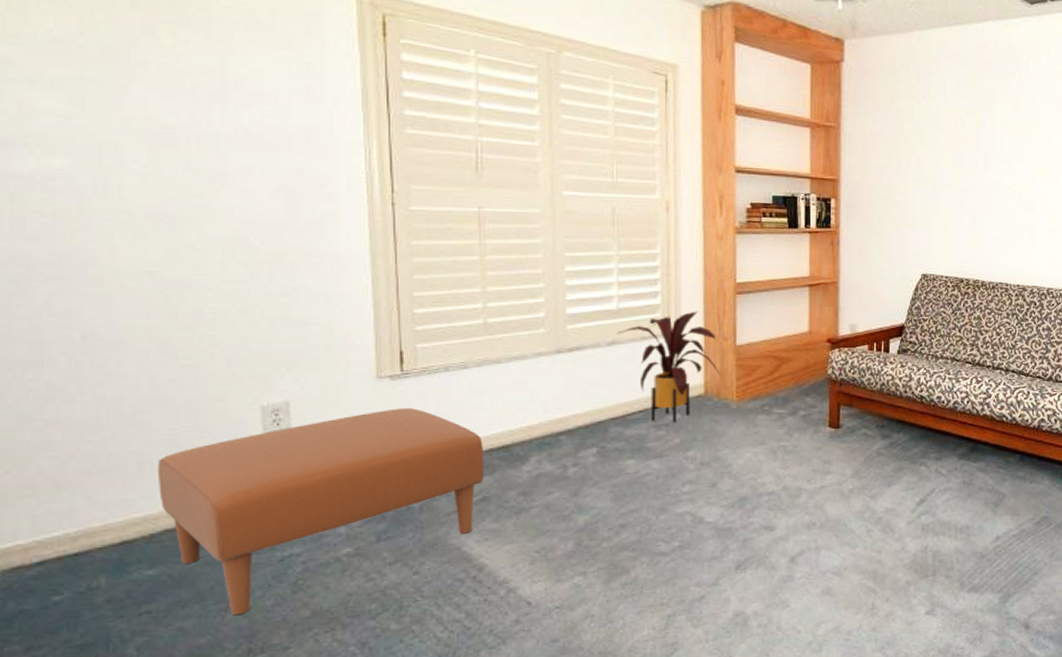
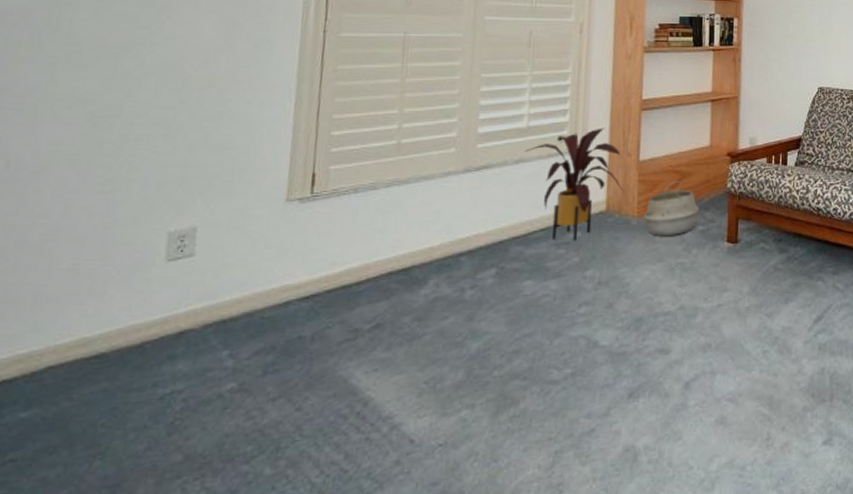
ottoman: present [158,408,485,616] -> none [49,231,384,463]
woven basket: none [742,367,800,420] -> present [643,181,699,236]

